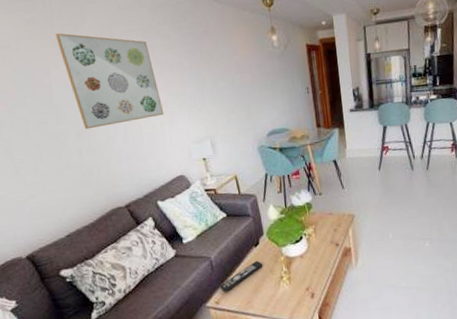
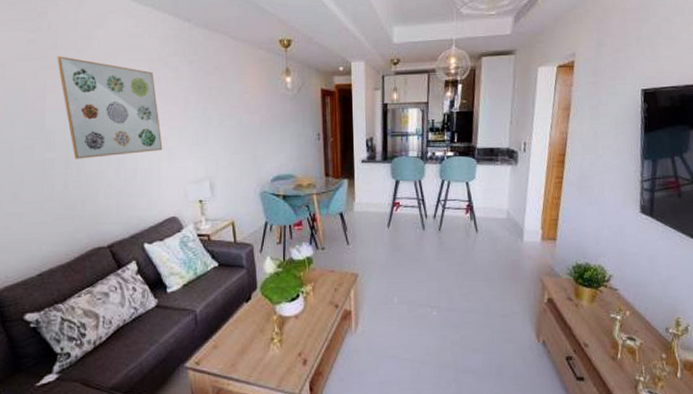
remote control: present [219,261,263,292] -> none [202,318,253,352]

